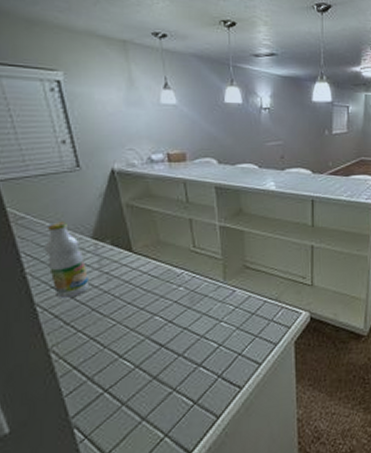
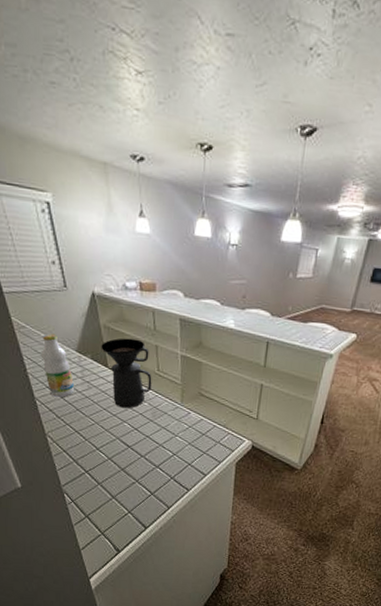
coffee maker: none [123,215,187,298] -> present [101,338,152,409]

